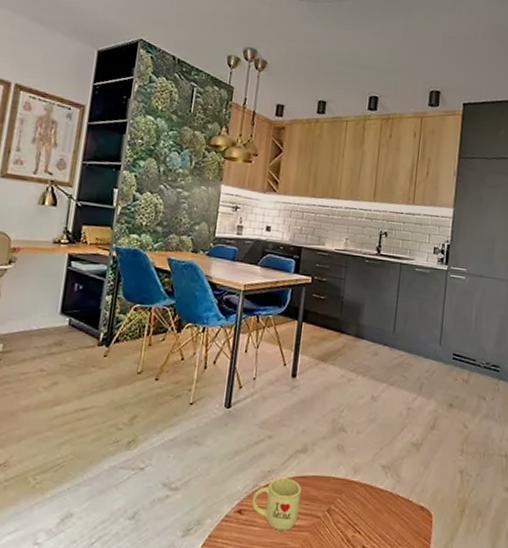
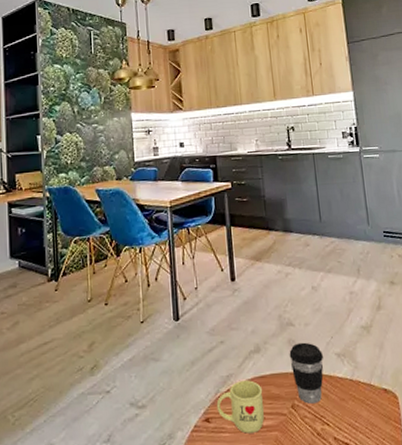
coffee cup: none [335,449,369,510] -> present [289,342,324,404]

